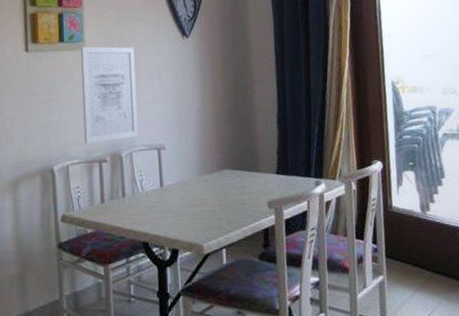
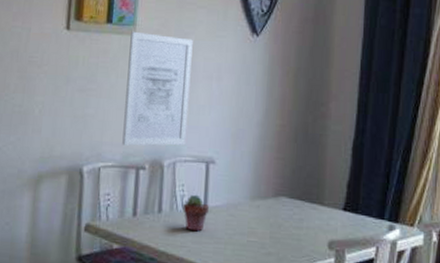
potted succulent: none [143,177,165,209] -> present [183,194,209,232]

